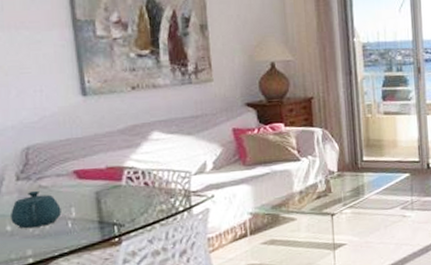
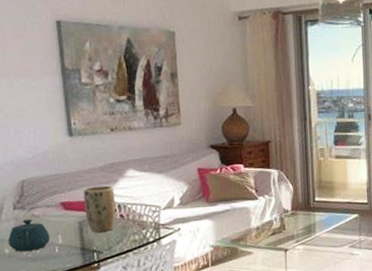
plant pot: none [100,150,140,203] -> present [83,185,116,232]

